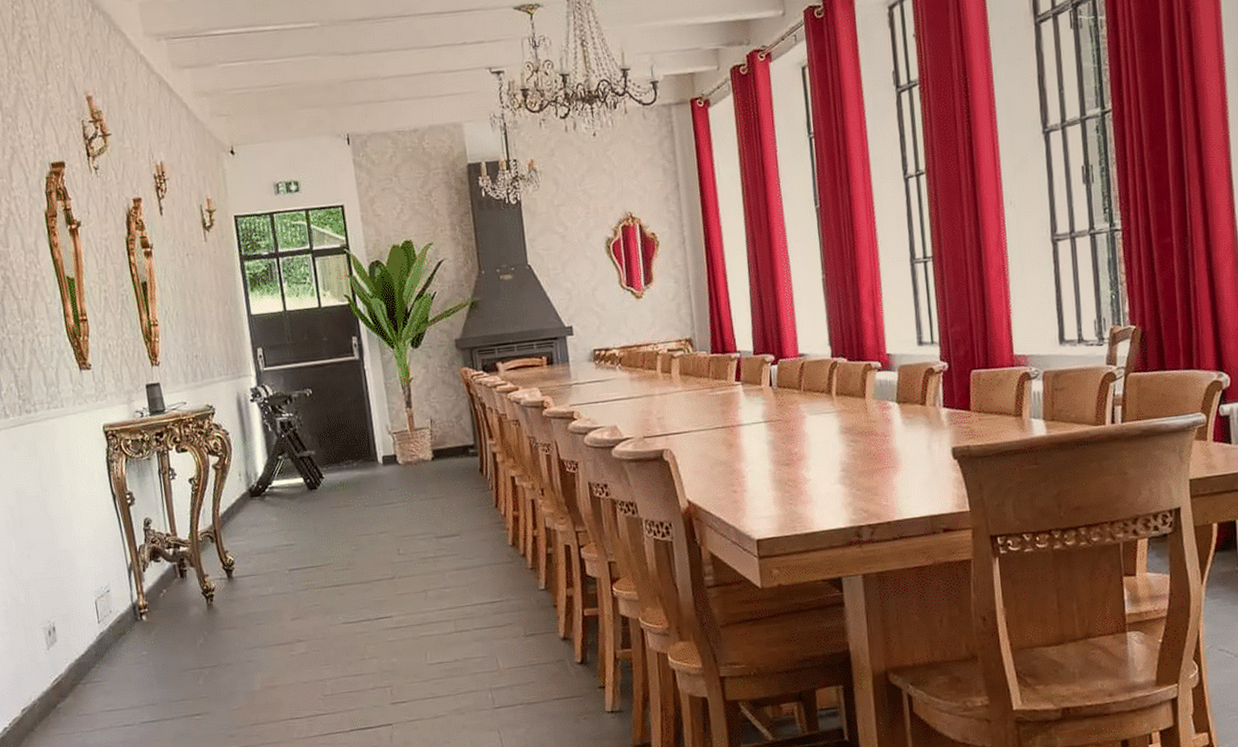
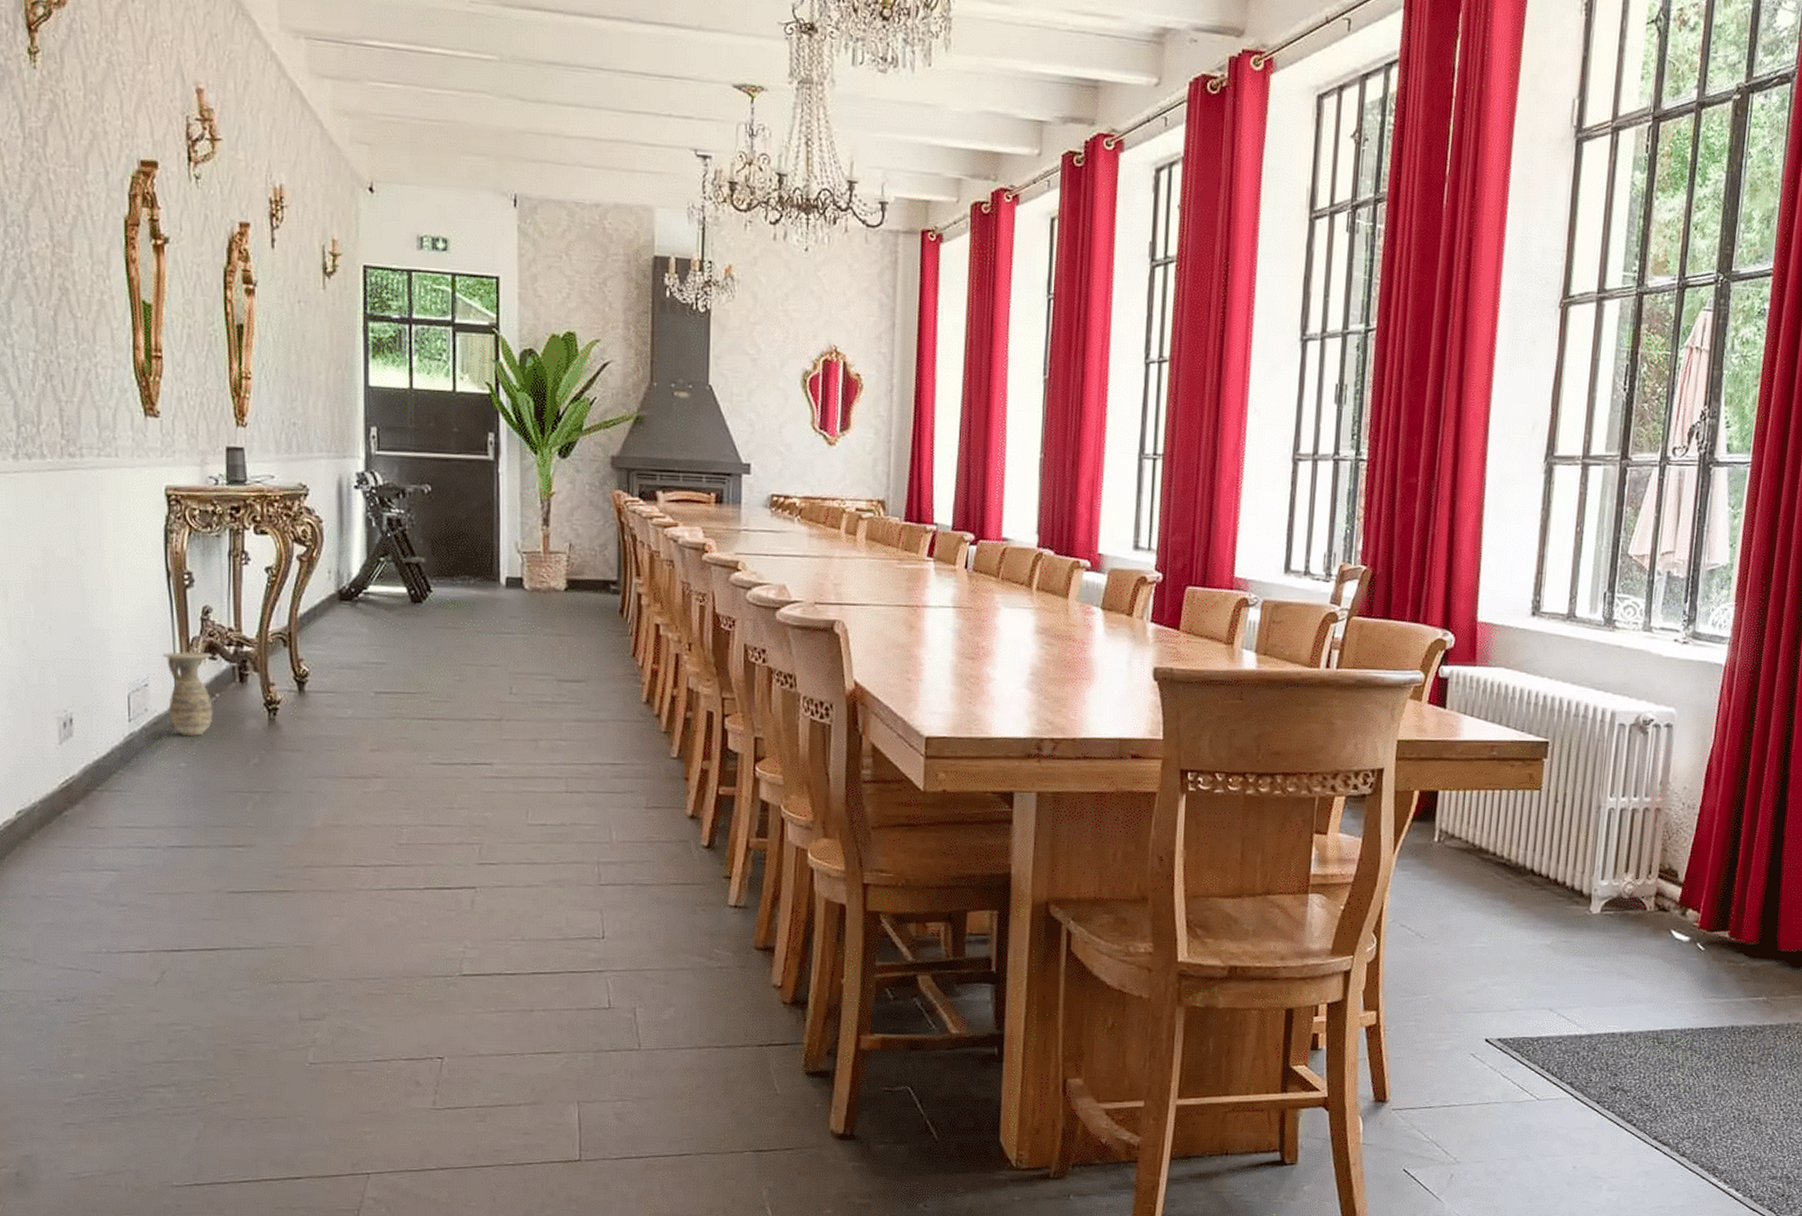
ceramic jug: none [117,557,163,629] -> present [162,651,213,736]

